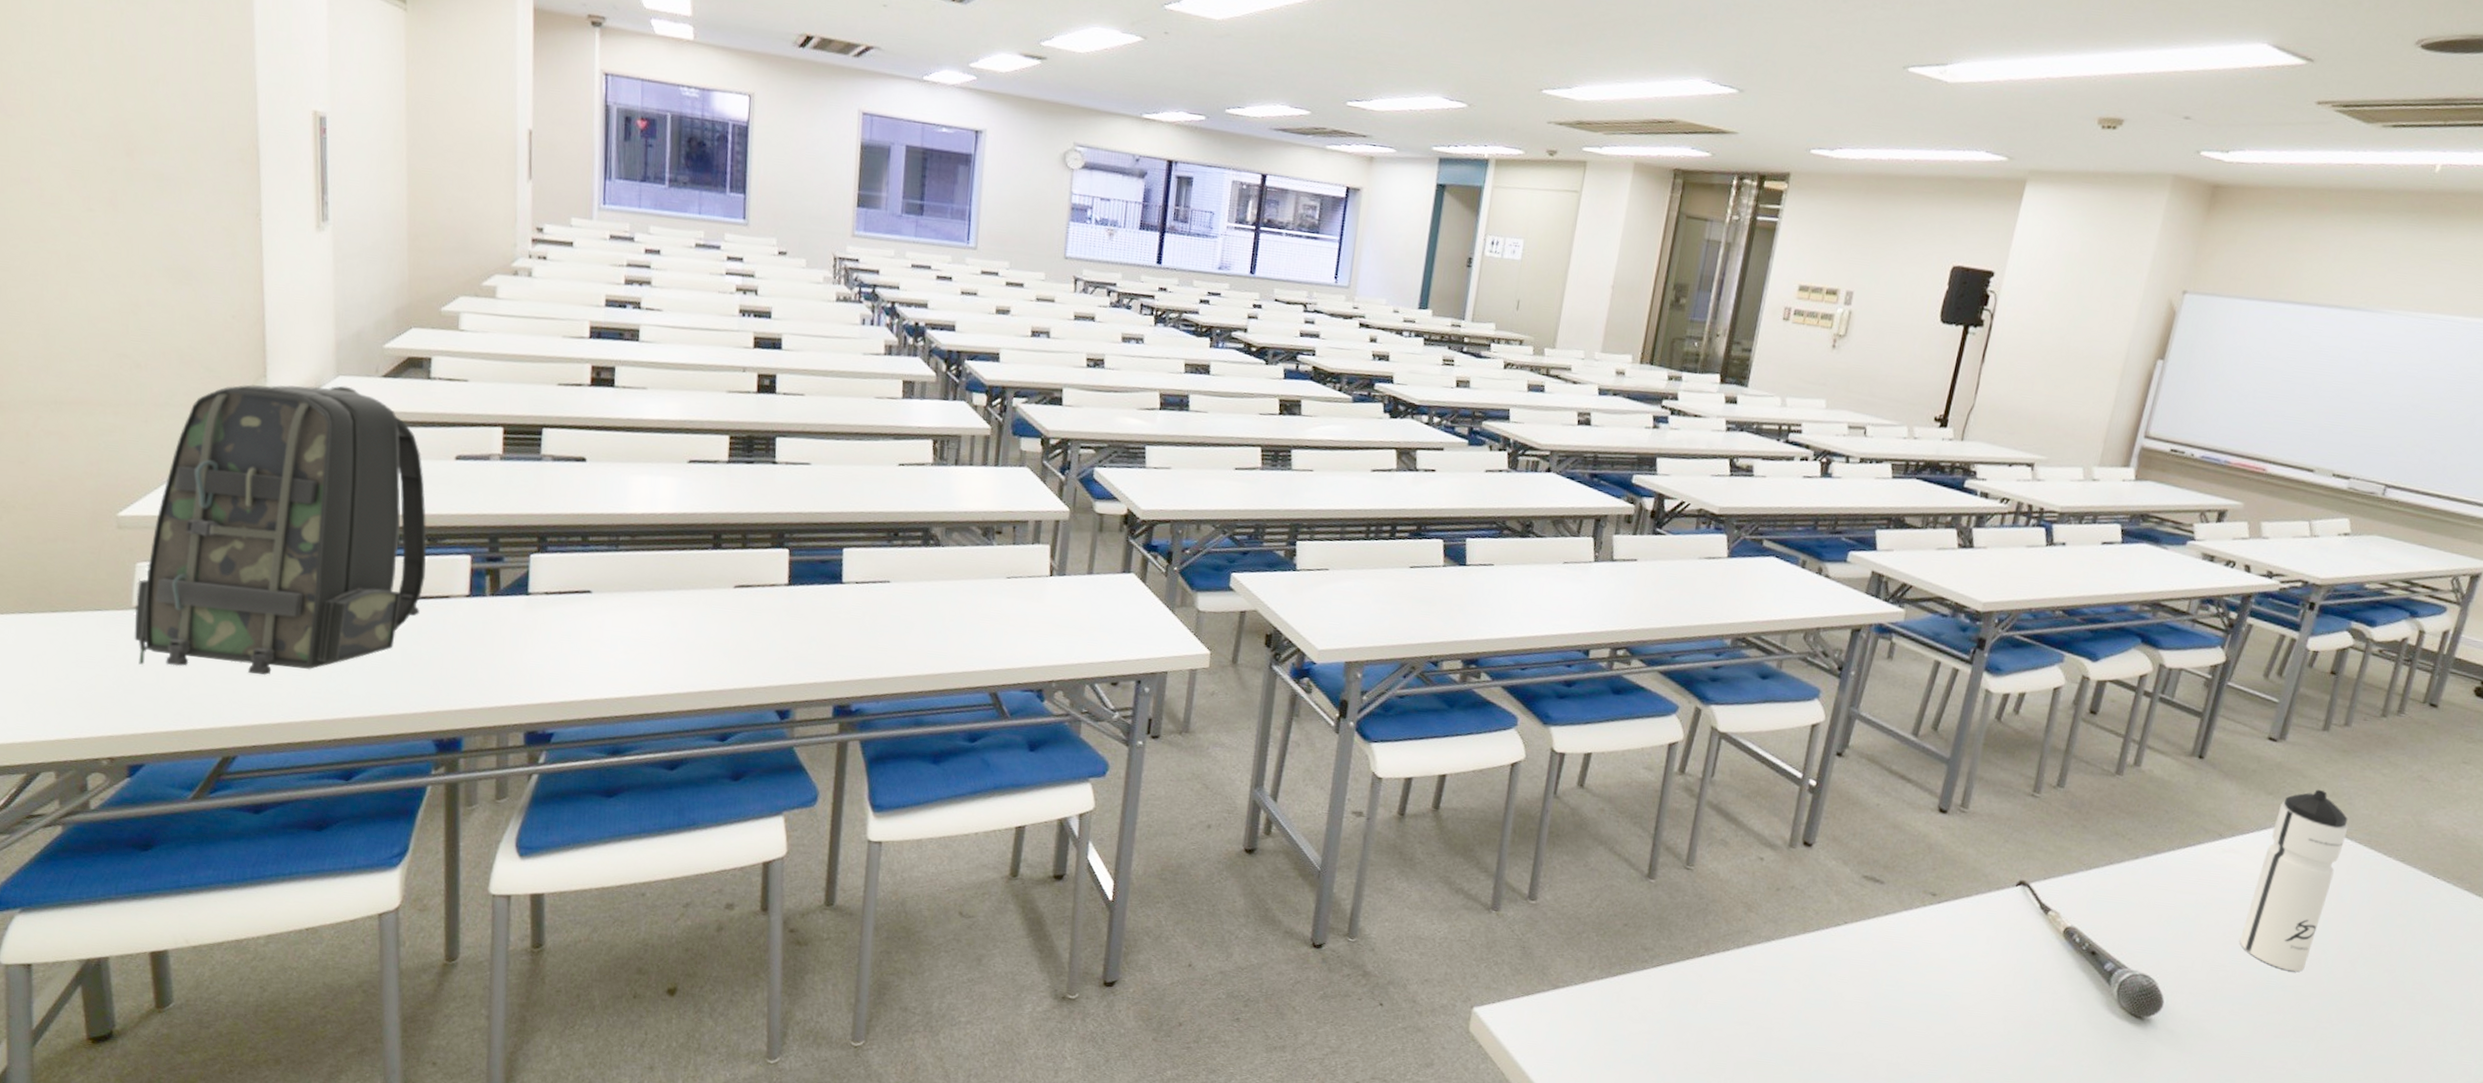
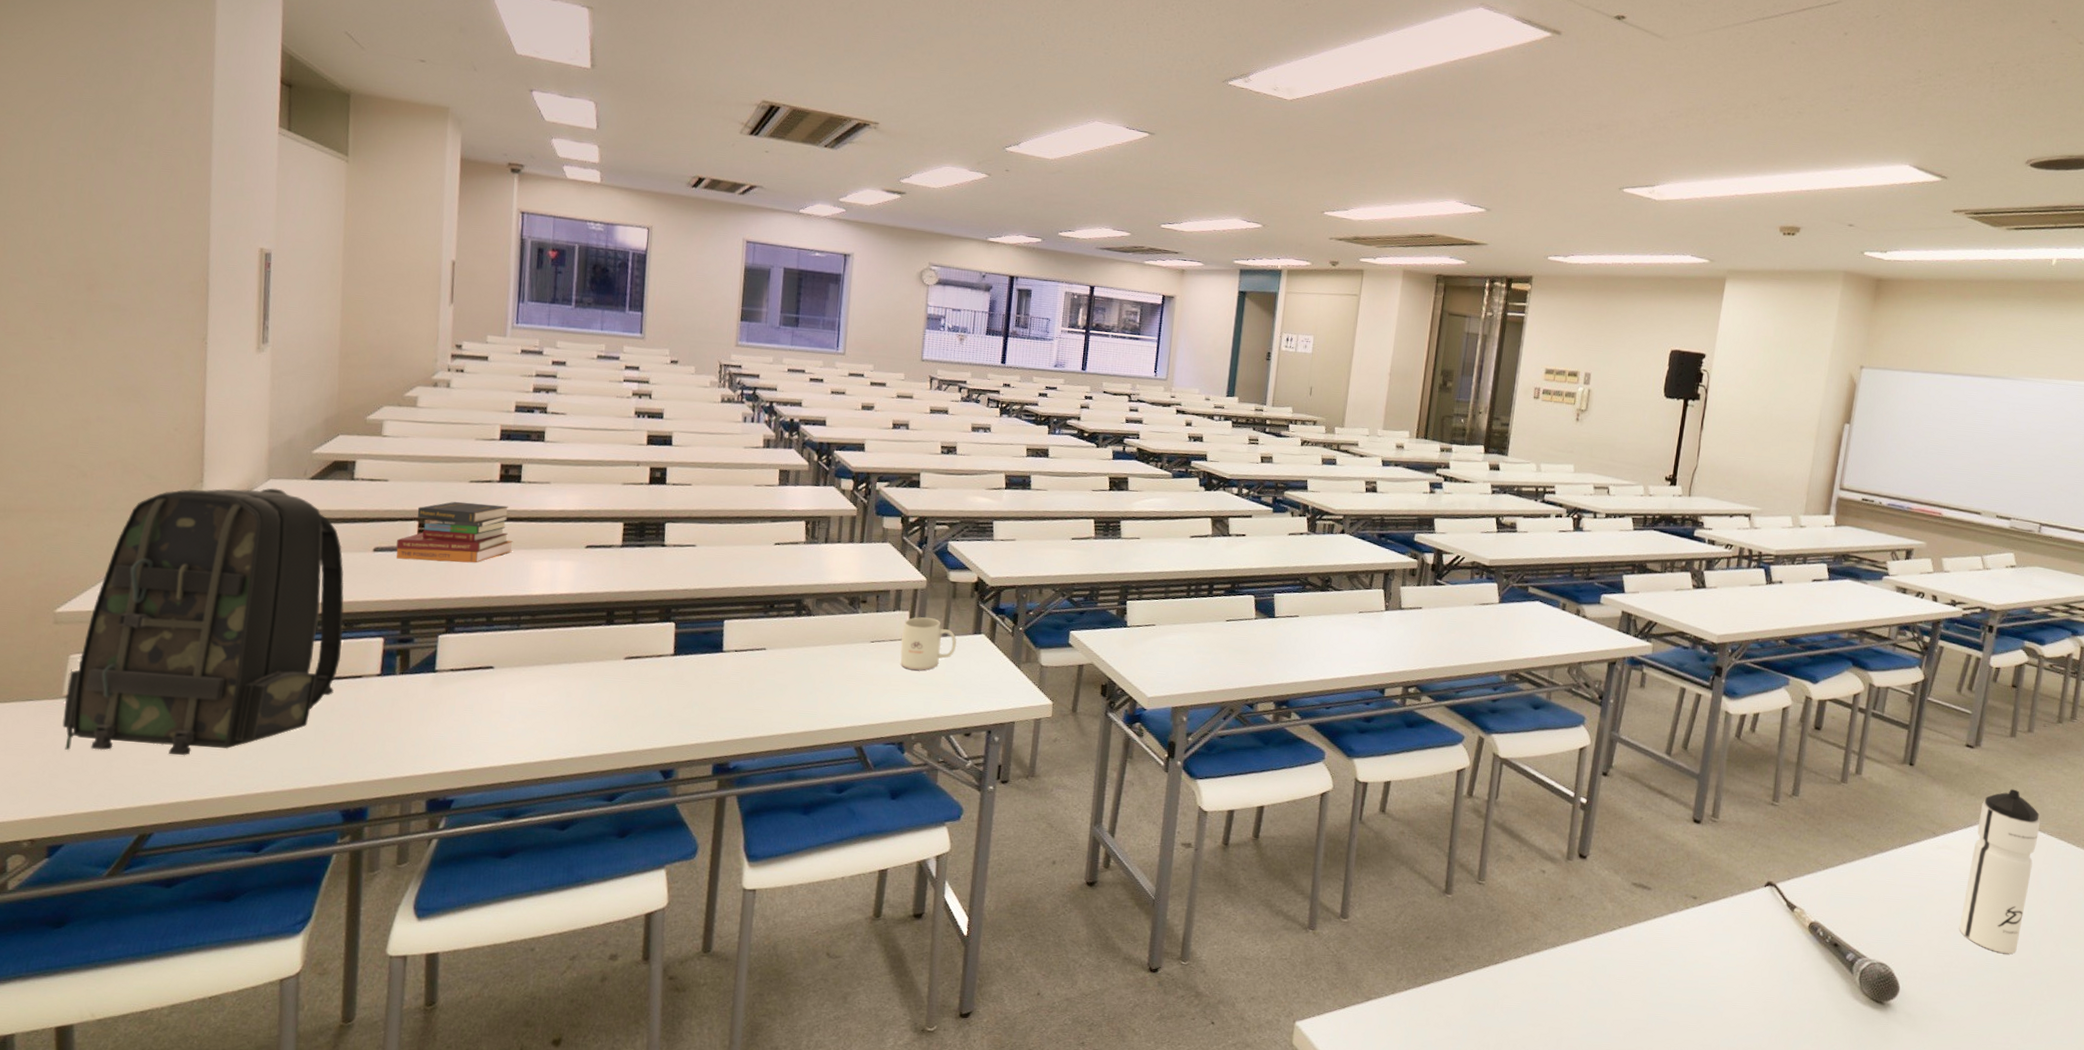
books: none [480,406,608,476] -> present [396,501,513,563]
mug: none [1039,551,1103,611] -> present [900,617,957,671]

